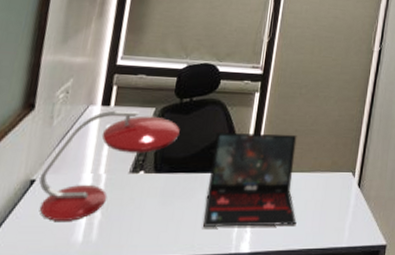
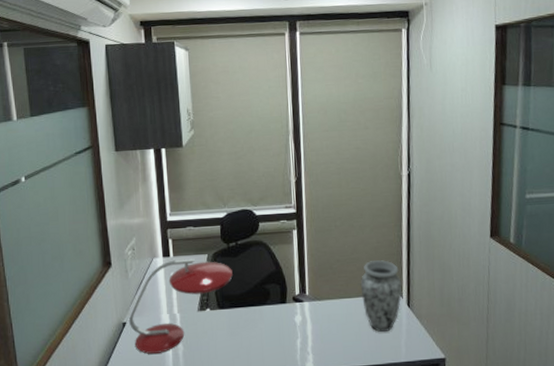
laptop: present [203,131,297,228] -> none [264,264,353,352]
vase: none [313,134,357,213] -> present [360,260,402,333]

